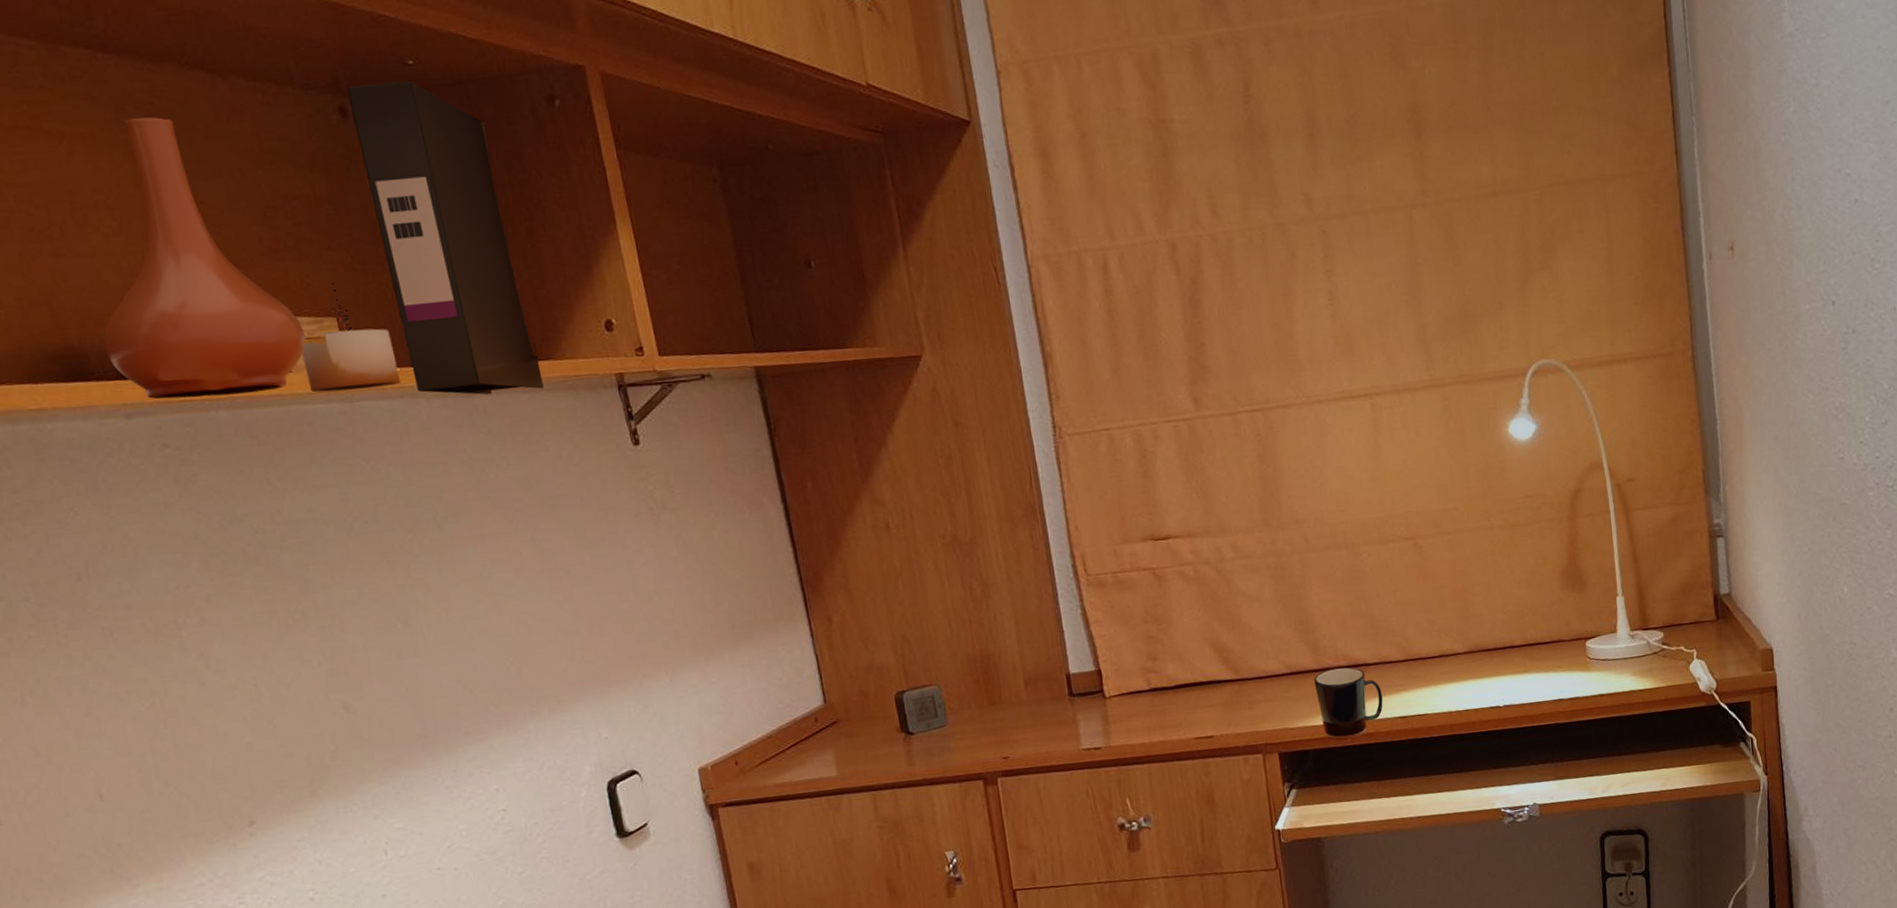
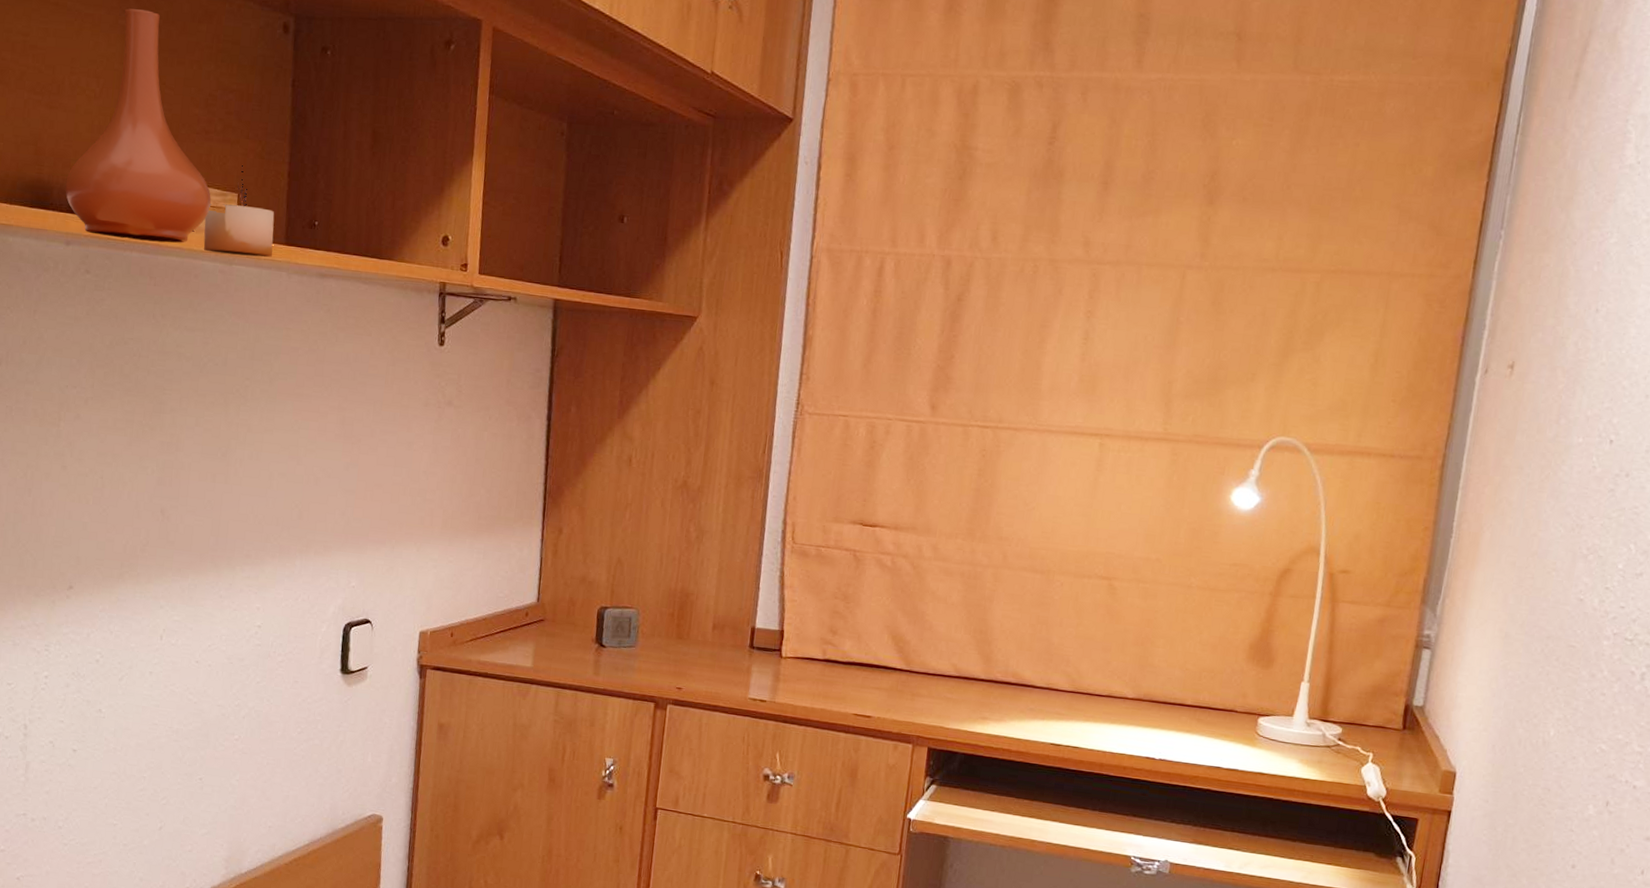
binder: present [346,81,544,395] -> none [283,8,393,283]
mug: present [1314,667,1384,741] -> none [976,682,1042,753]

